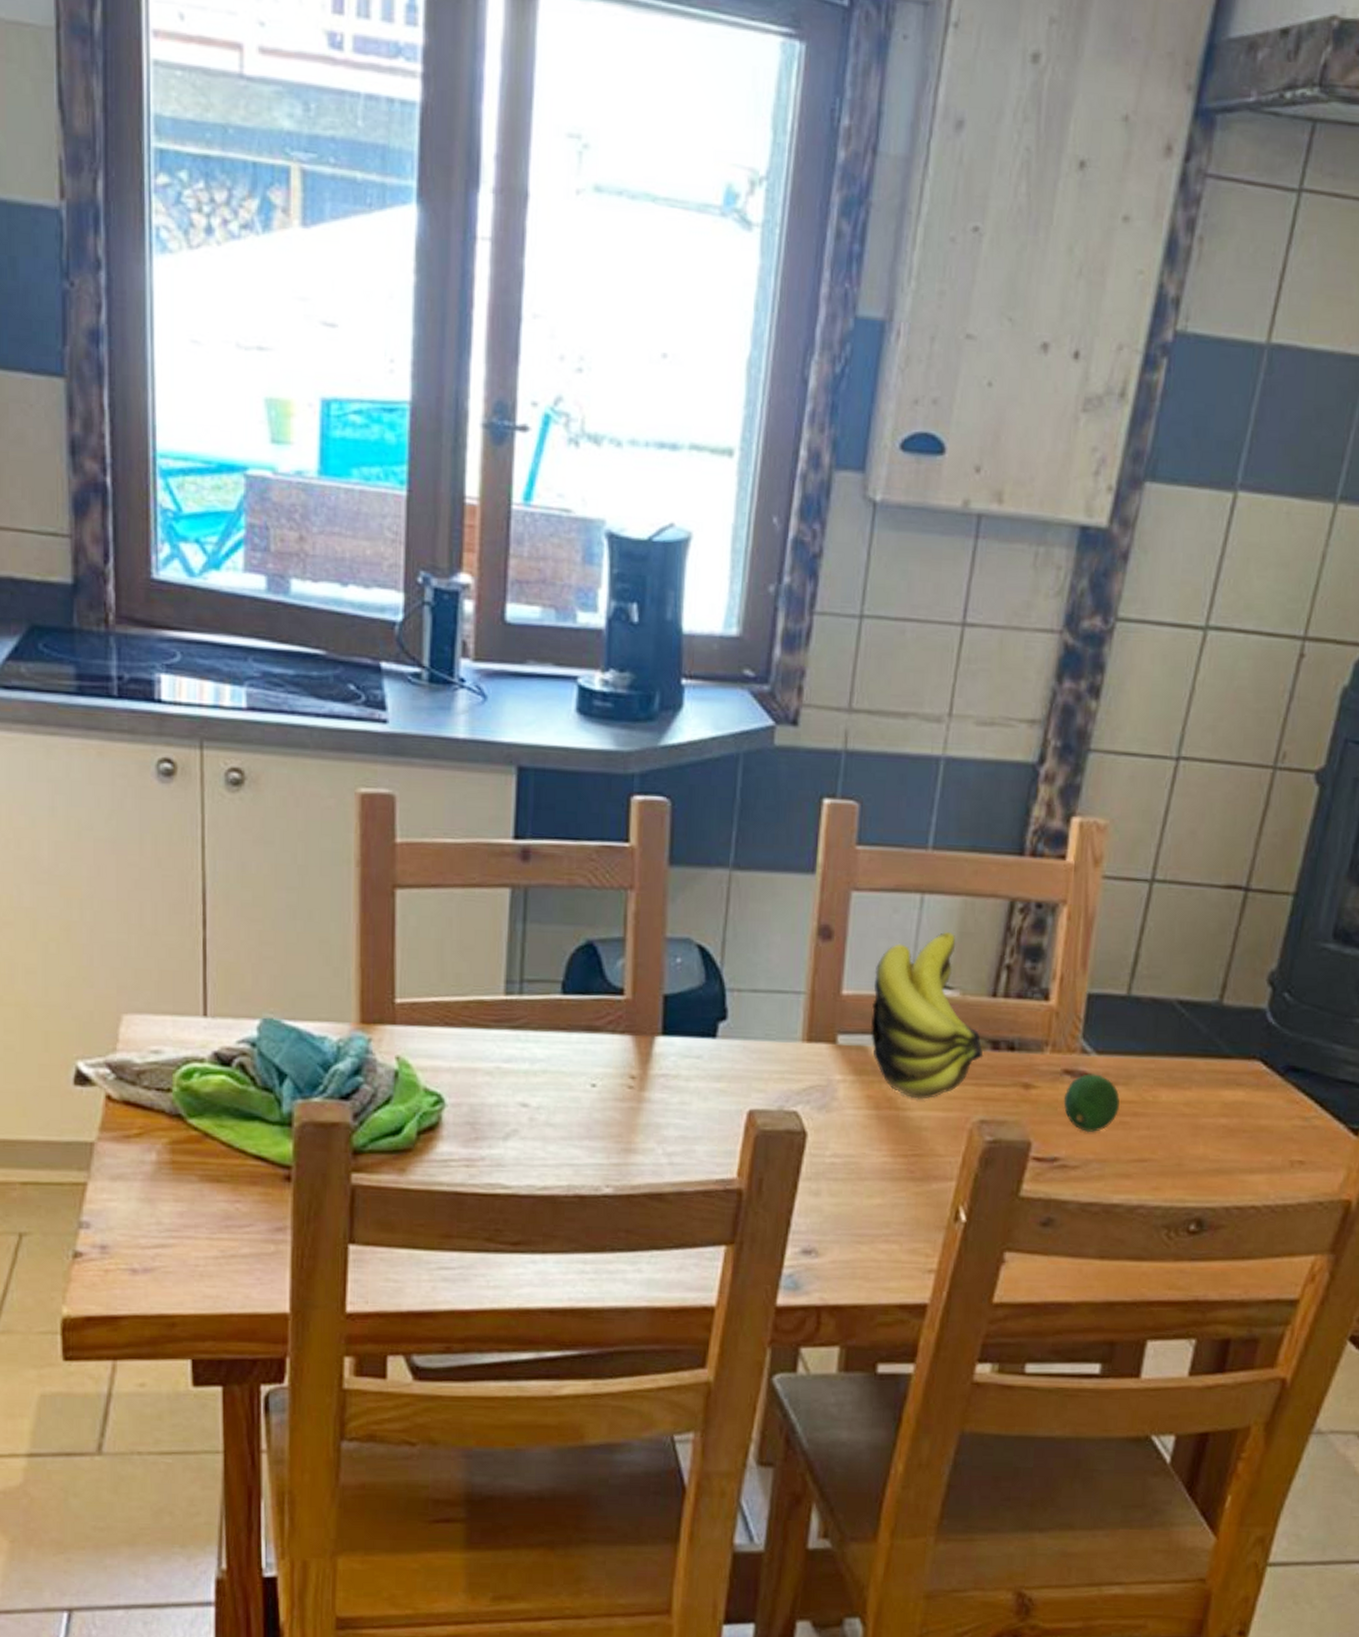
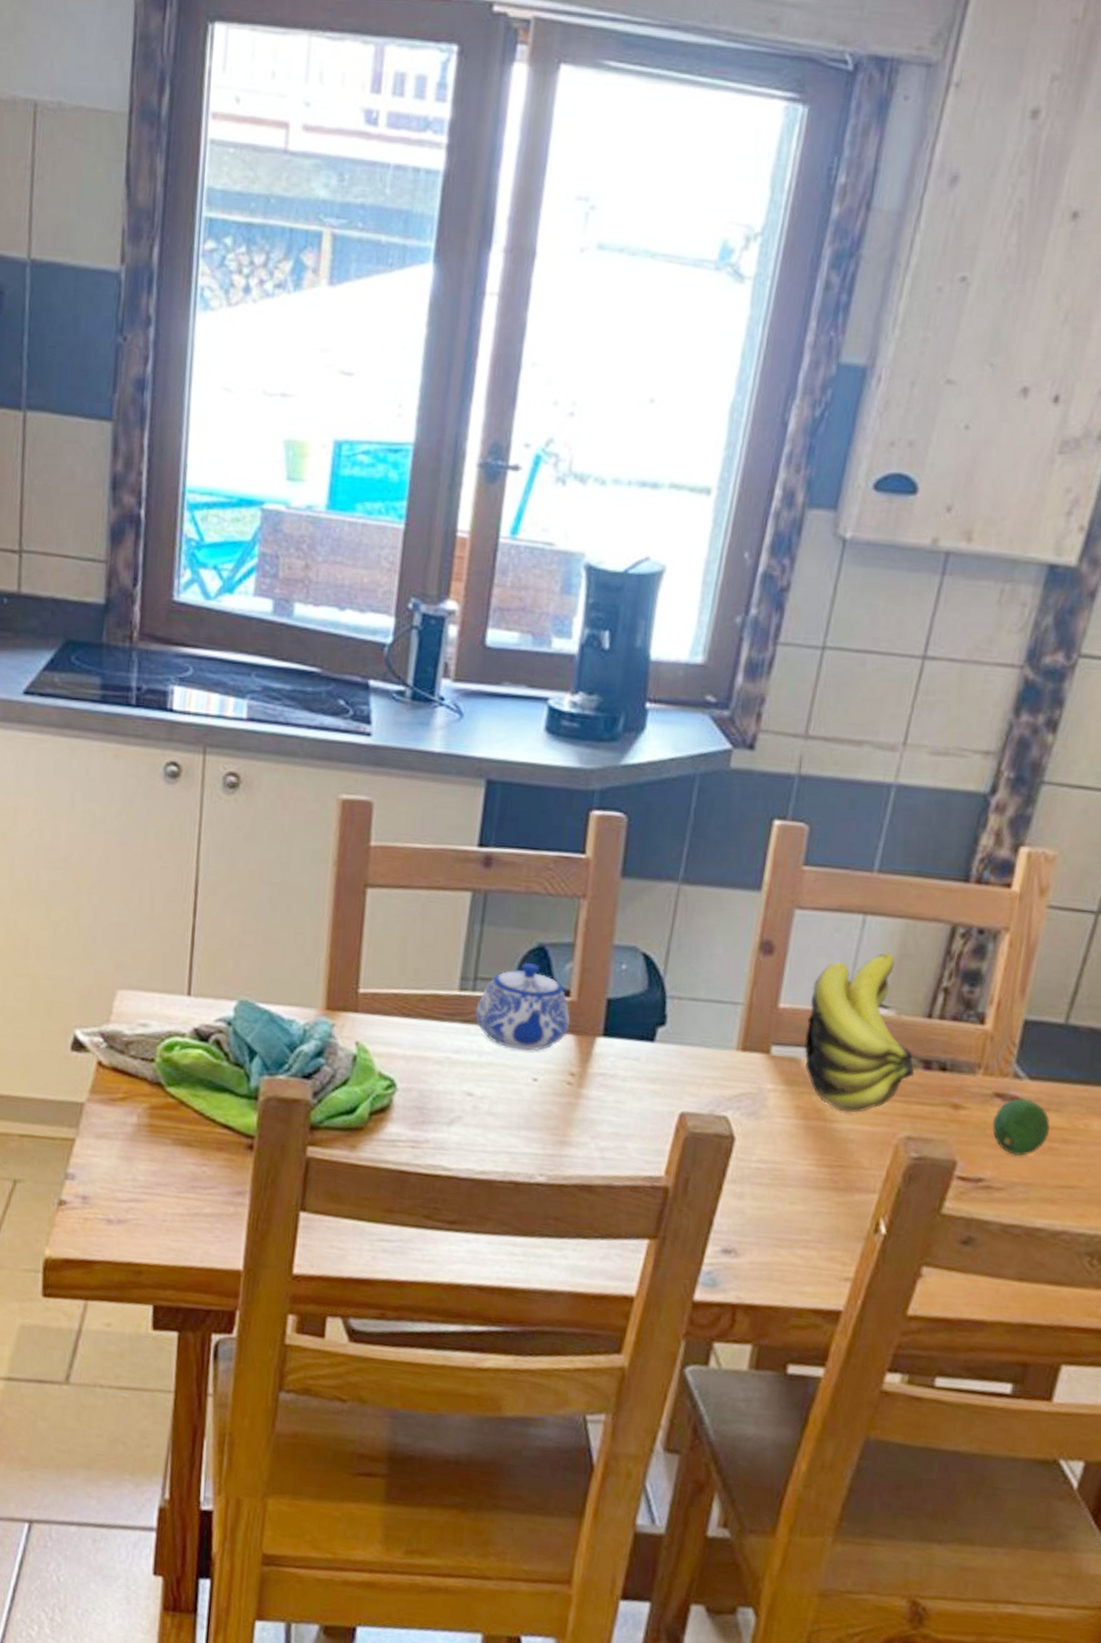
teapot: none [523,960,627,1055] -> present [474,962,571,1051]

